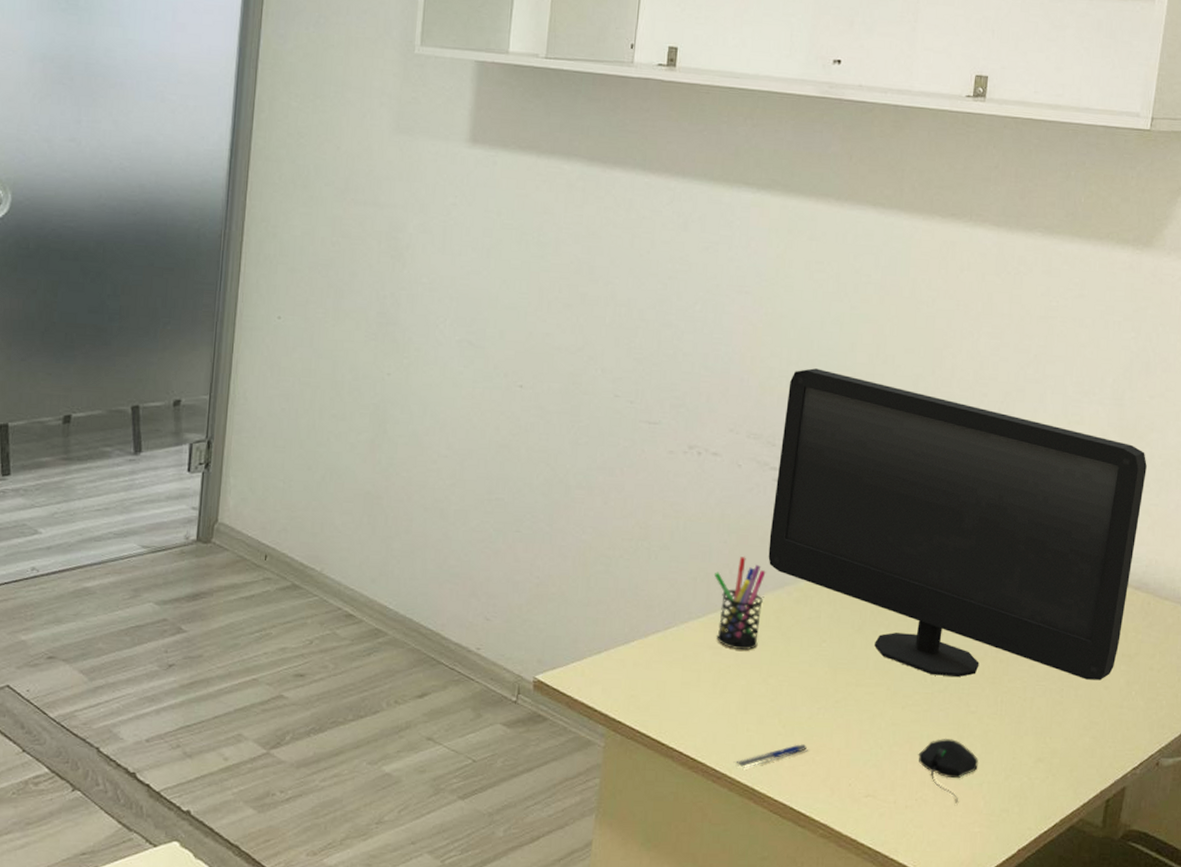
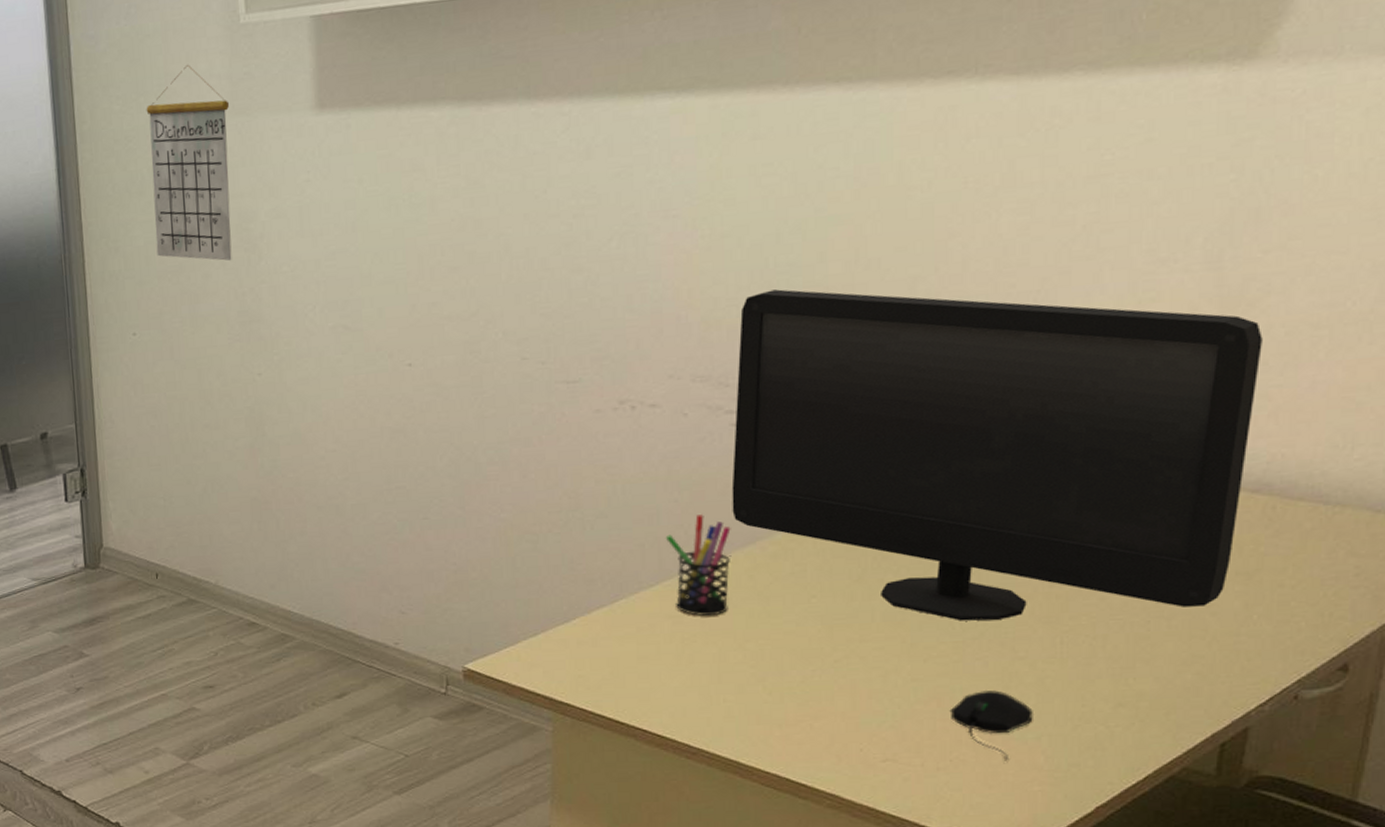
calendar: none [311,79,395,265] -> present [146,64,232,261]
pen: present [733,744,808,768] -> none [710,710,803,741]

